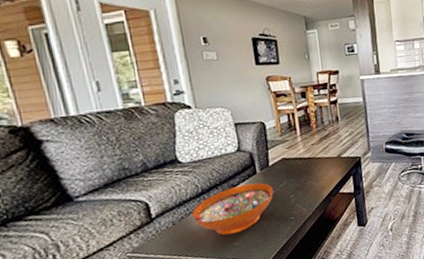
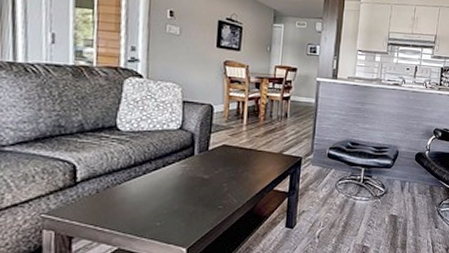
decorative bowl: present [192,183,274,235] -> none [118,164,208,213]

